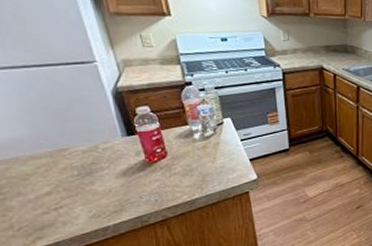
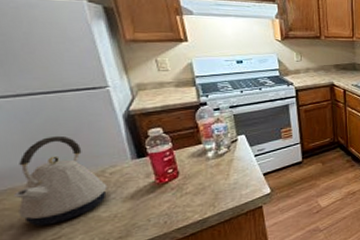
kettle: none [19,109,101,195] -> present [14,135,108,226]

